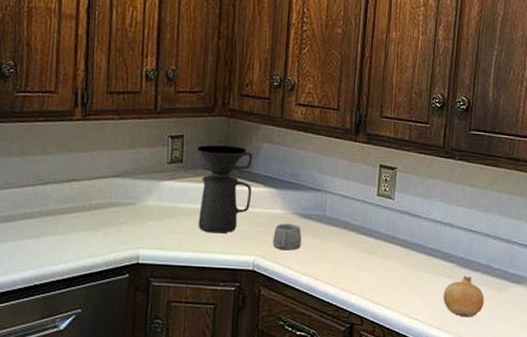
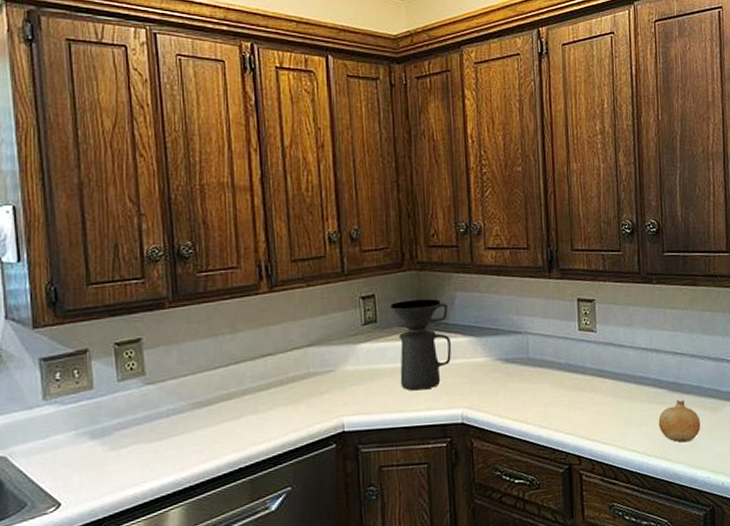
mug: present [272,223,302,251] -> none [478,370,509,399]

